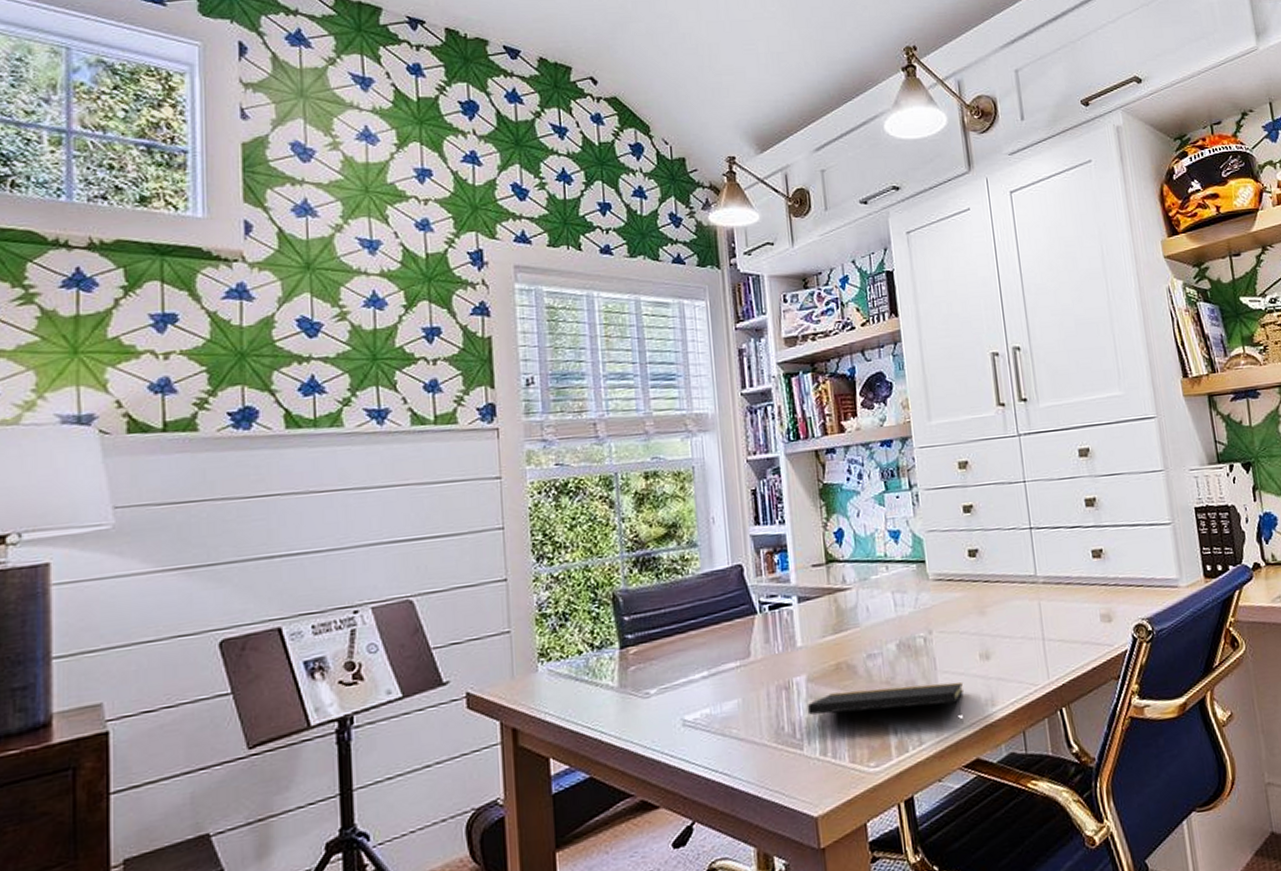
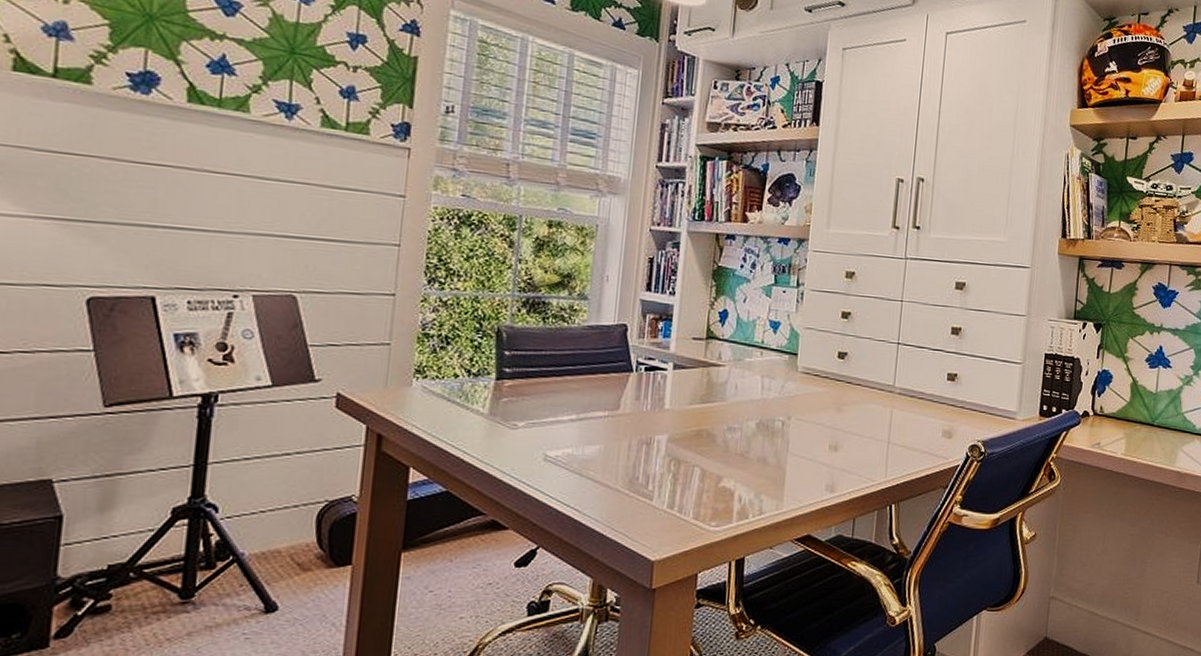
notepad: present [807,682,964,723] -> none [663,455,810,502]

